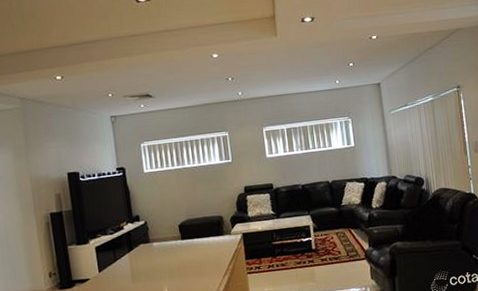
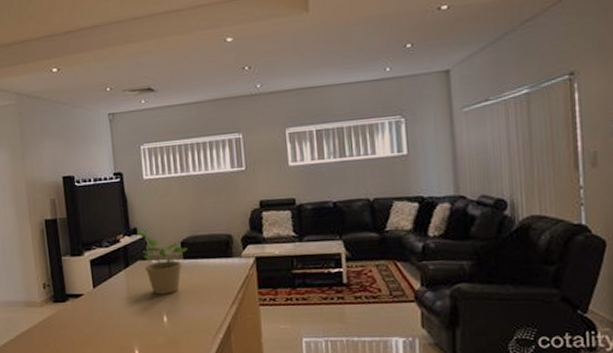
potted plant: none [138,216,185,273] -> present [136,229,188,295]

